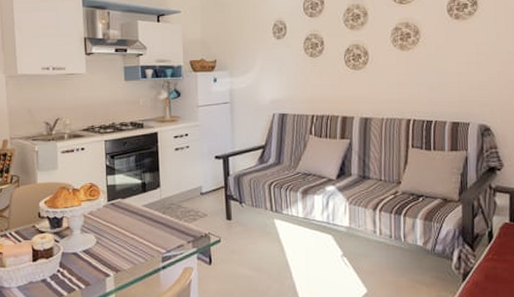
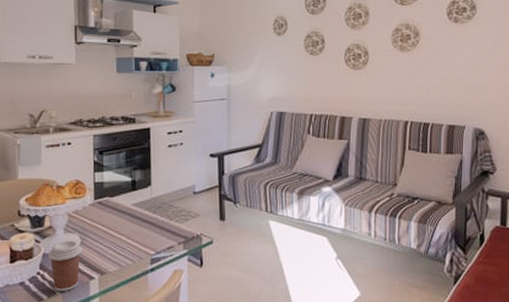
coffee cup: none [66,240,98,289] -> present [47,240,83,292]

